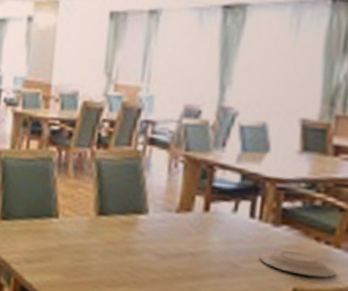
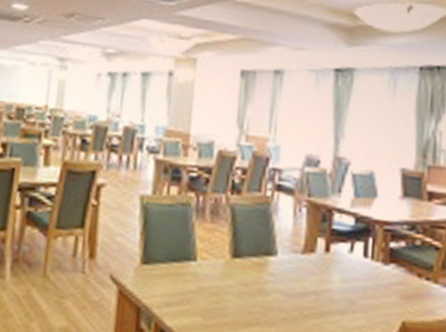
plate: present [259,250,336,278] -> none [373,286,436,311]

